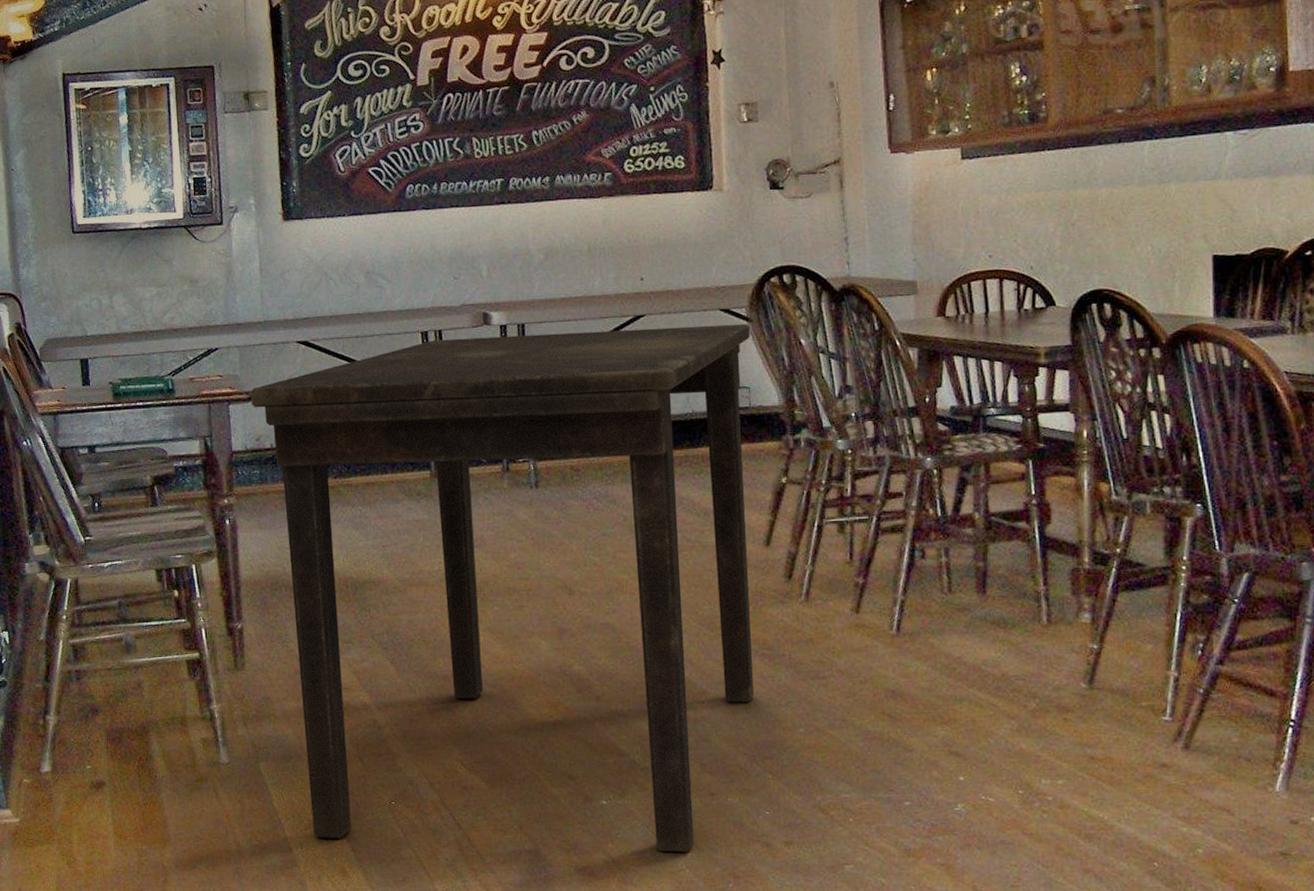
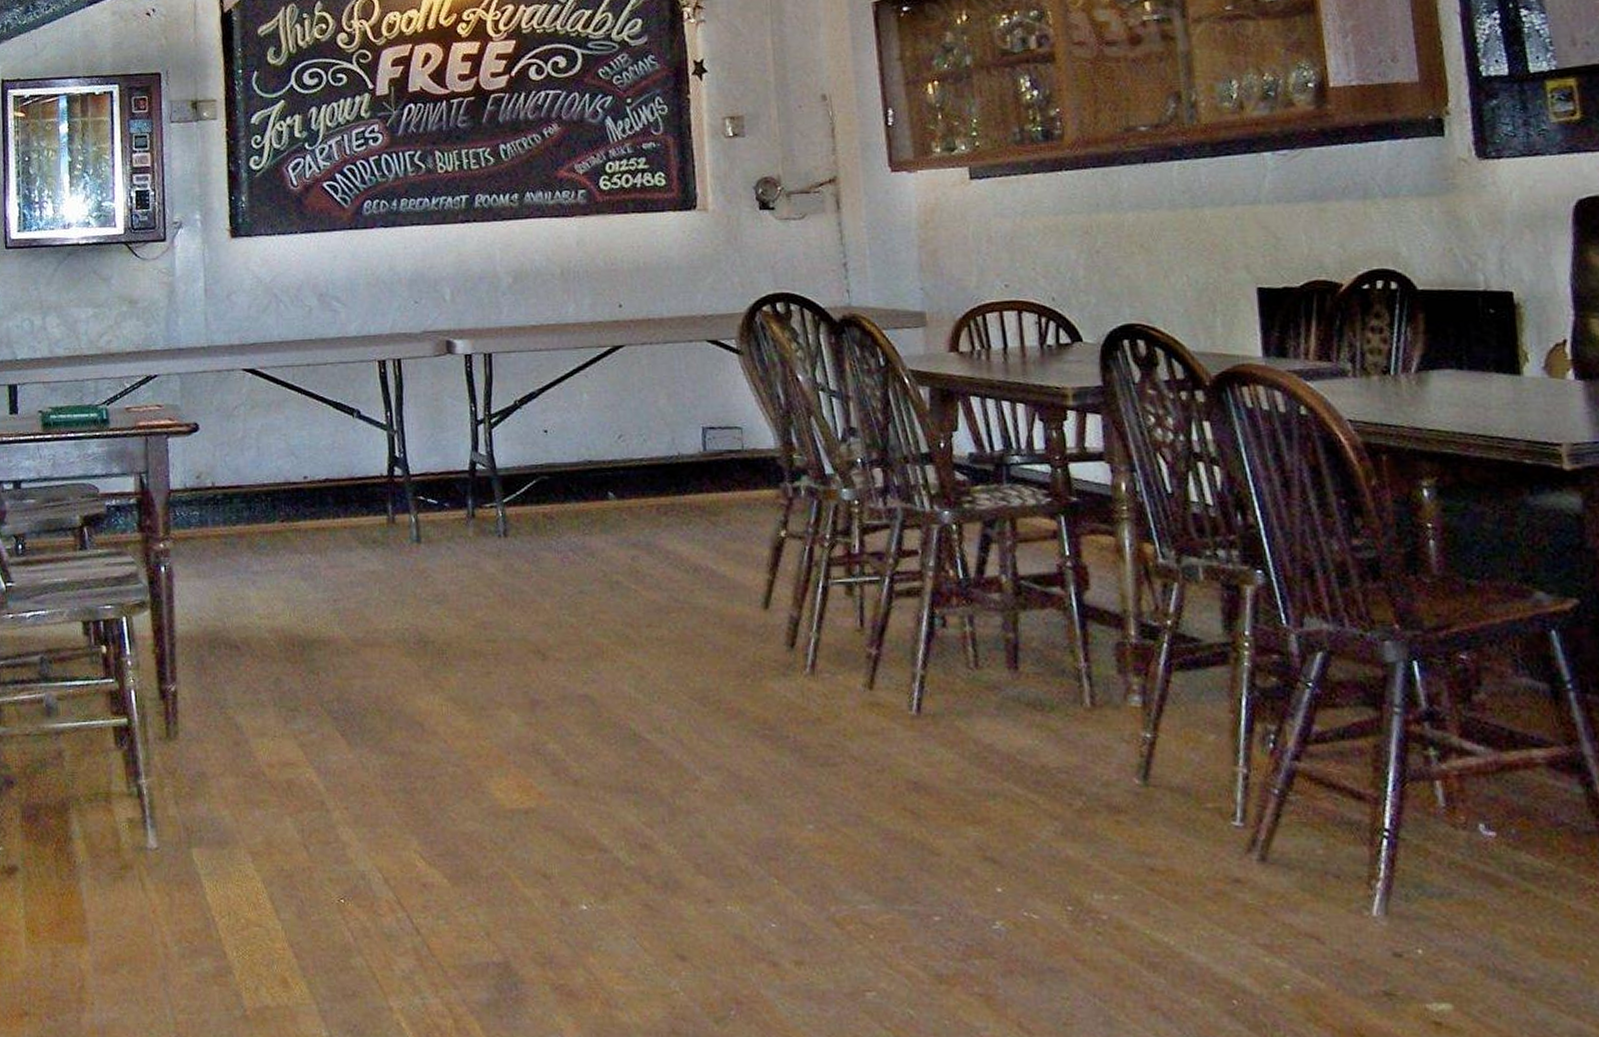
dining table: present [250,323,754,853] -> none [191,356,754,971]

